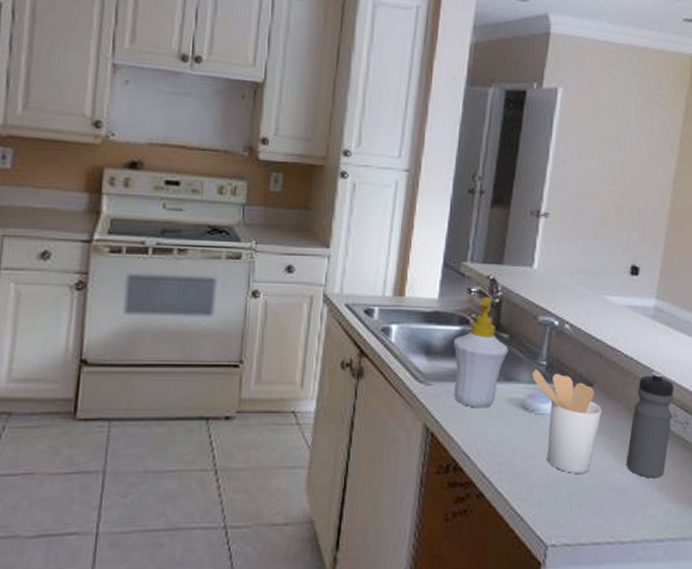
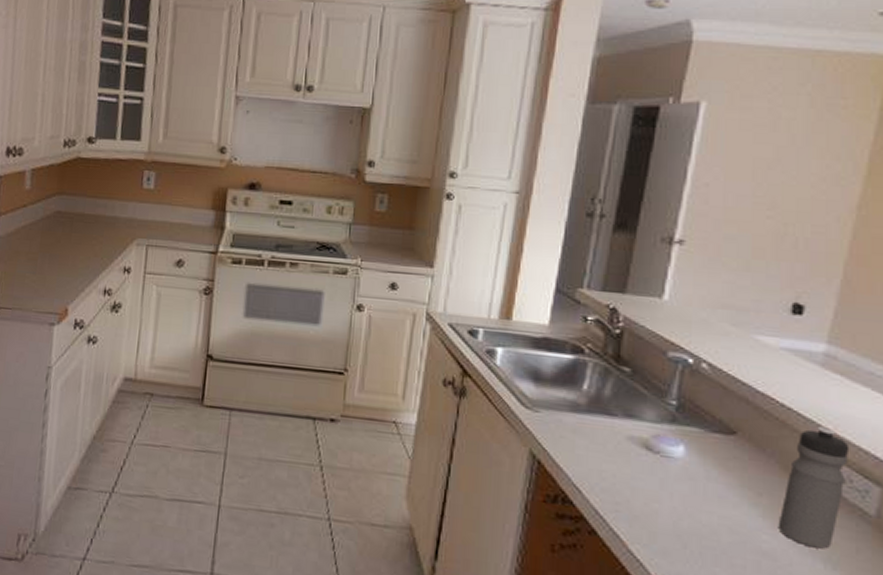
soap bottle: present [453,297,508,408] -> none [564,327,630,443]
utensil holder: present [531,369,602,473] -> none [657,408,748,529]

